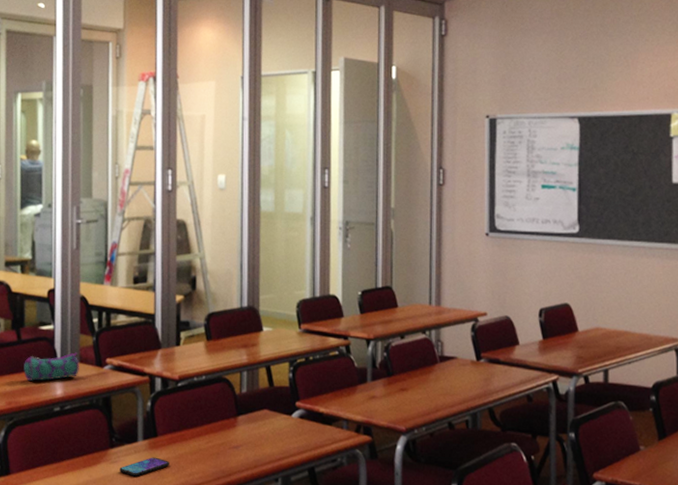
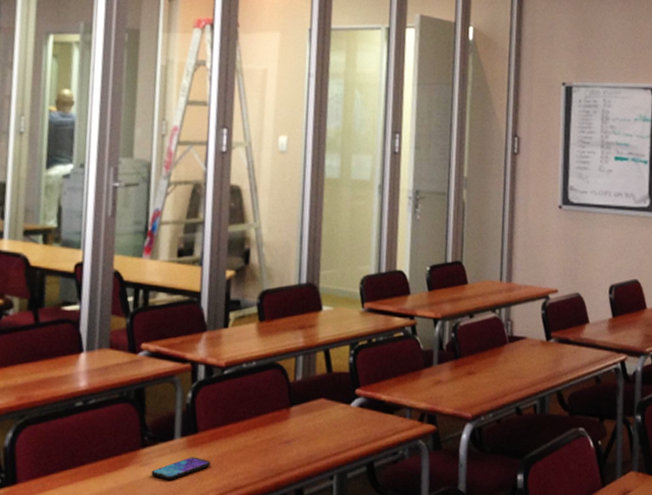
pencil case: present [24,352,79,381] -> none [40,337,109,371]

